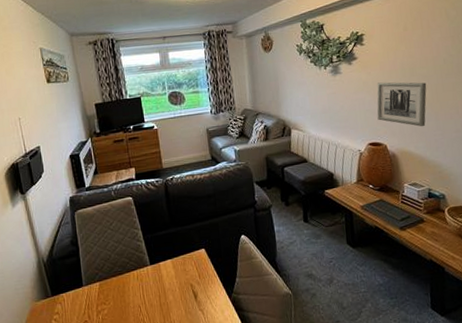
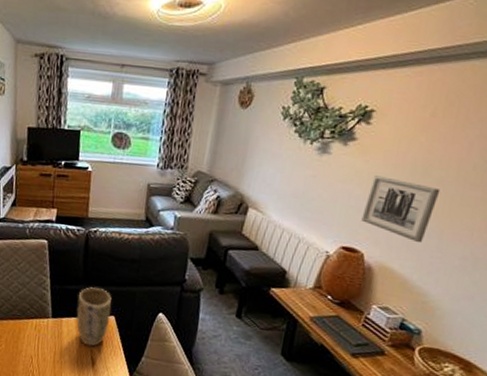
plant pot: none [169,227,202,282] -> present [76,287,112,347]

